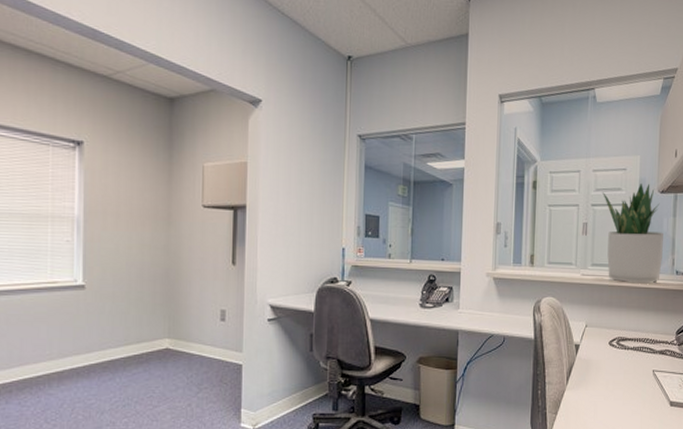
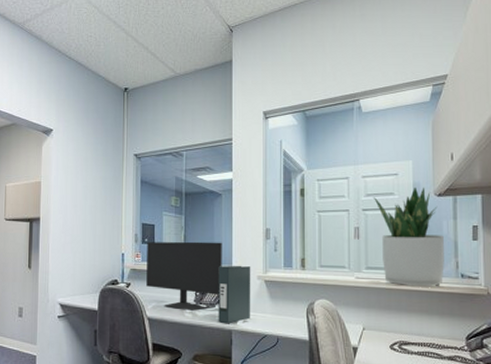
computer monitor: none [369,235,451,310] -> present [146,241,222,311]
binder: none [445,261,481,324] -> present [218,265,251,324]

